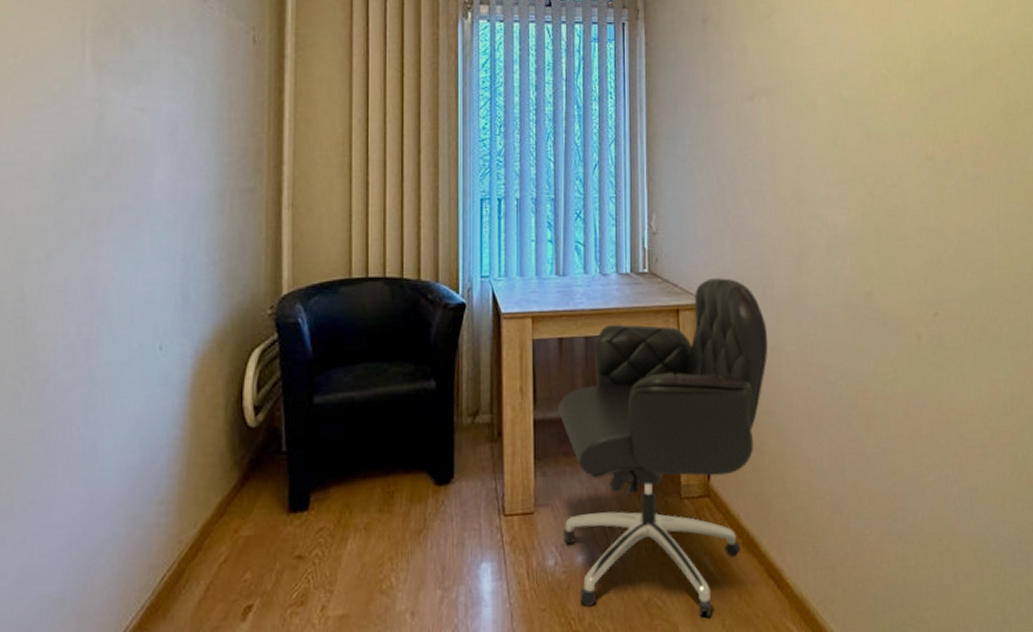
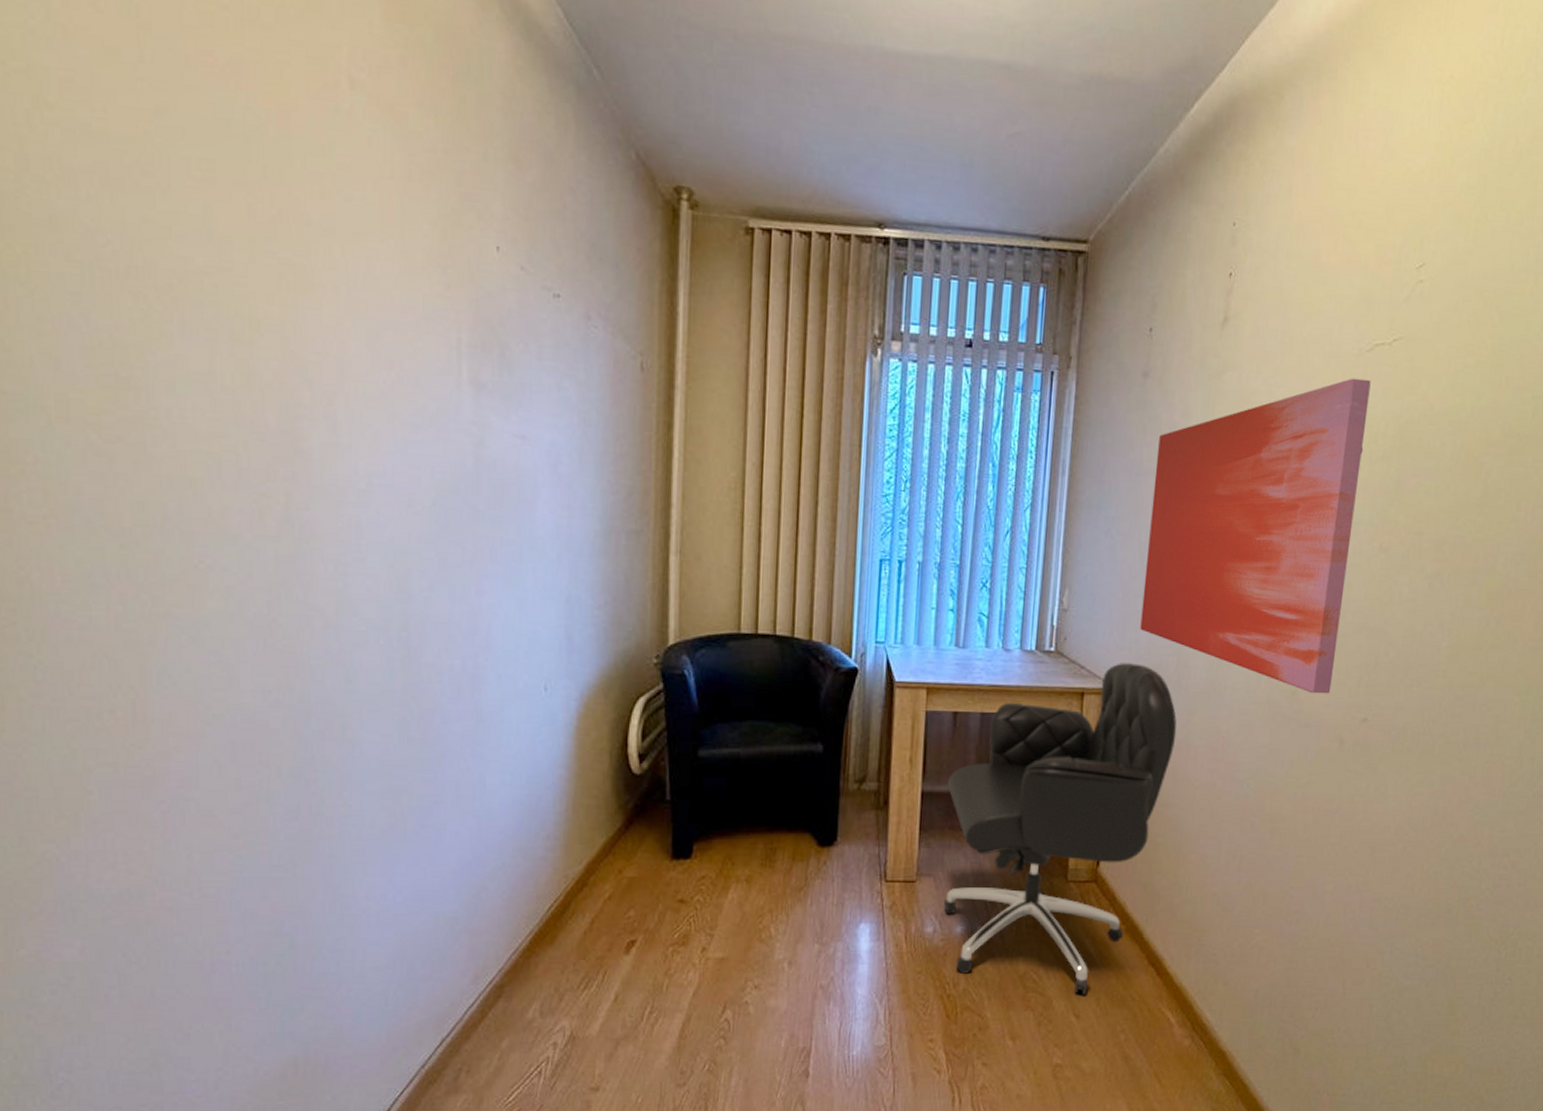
wall art: none [721,13,902,293] -> present [1140,378,1371,694]

